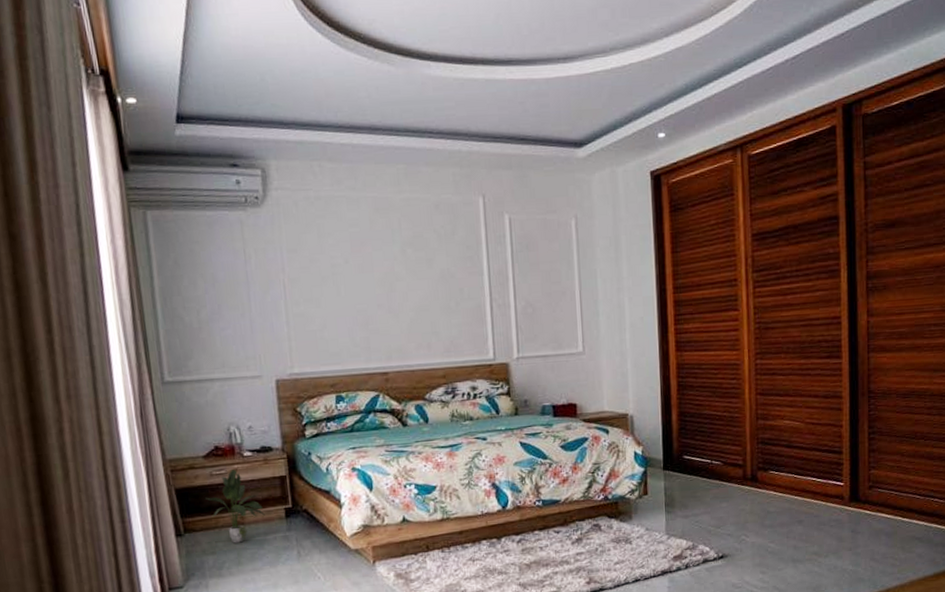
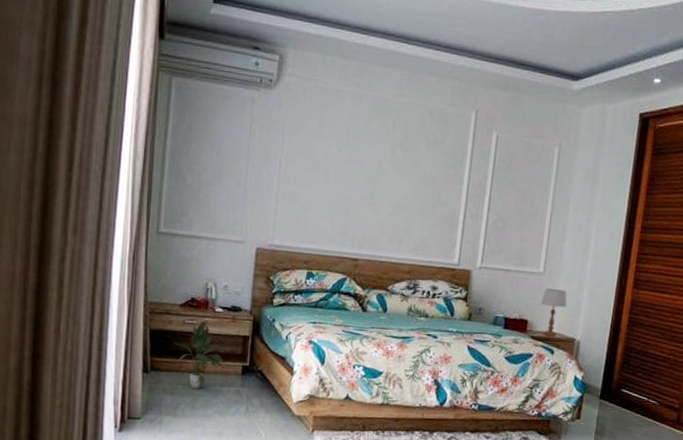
table lamp: none [586,366,613,417] -> present [540,288,567,337]

